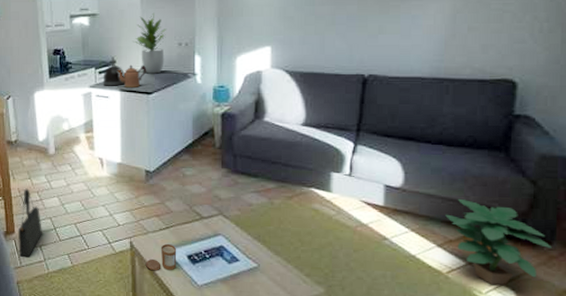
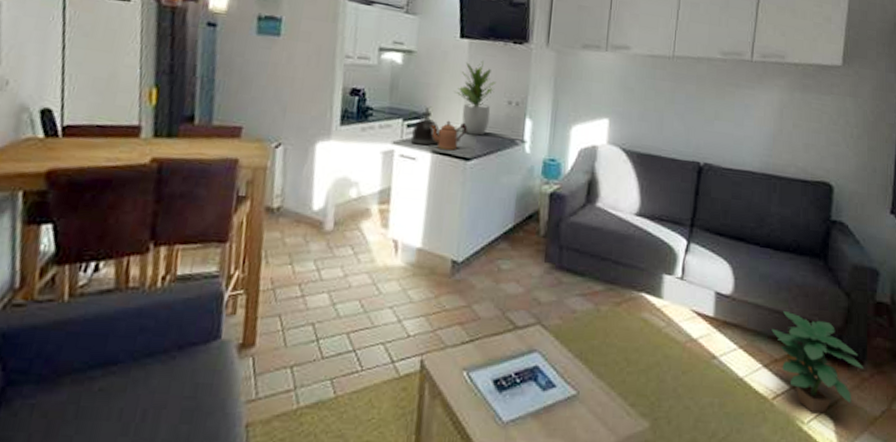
tote bag: present [17,188,42,258] -> none [255,278,300,385]
candle: present [146,243,177,271] -> none [438,363,481,403]

